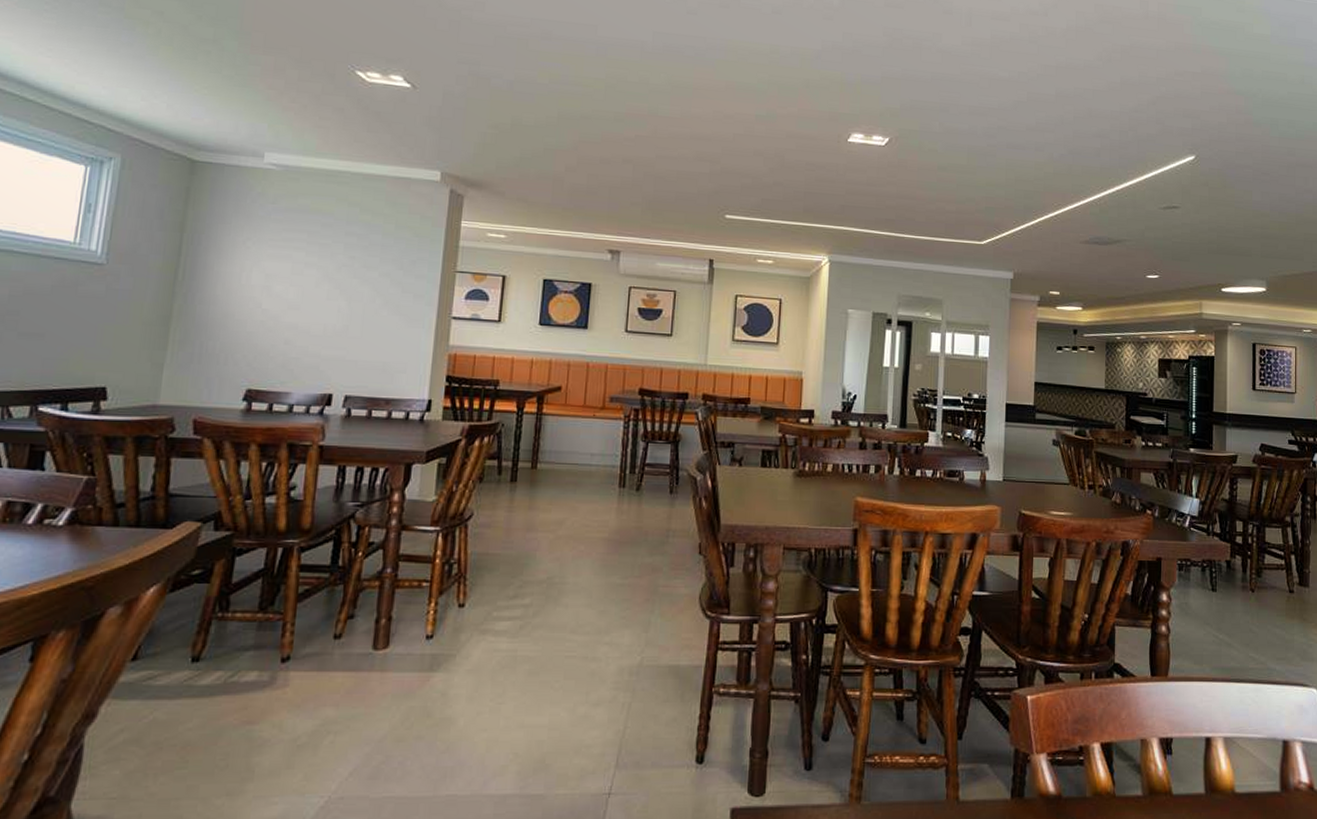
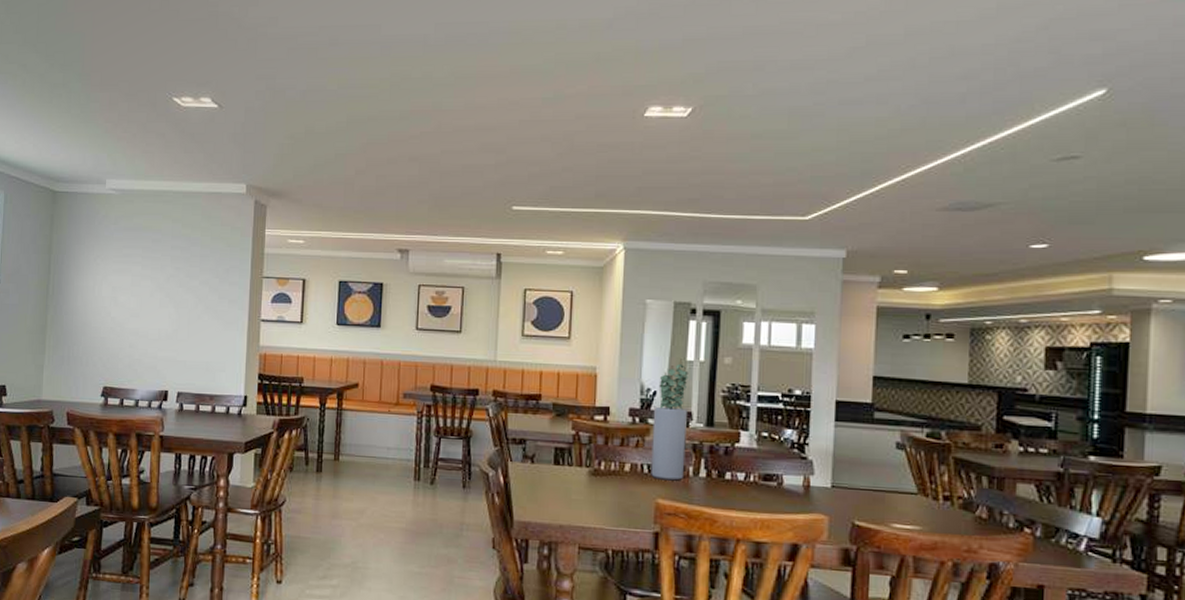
vase: none [851,365,885,481] -> present [651,359,689,482]

